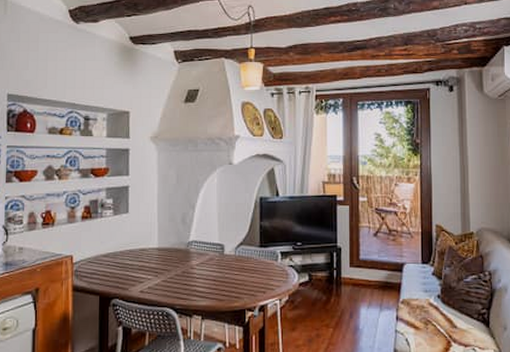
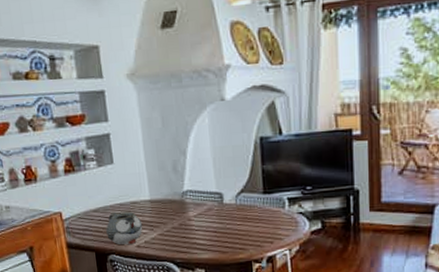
teapot: none [113,258,148,289] -> present [106,212,143,244]

